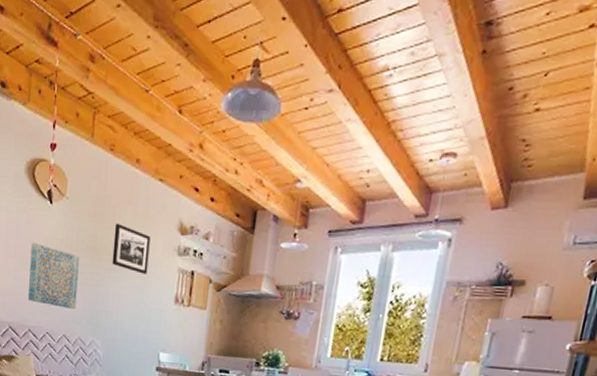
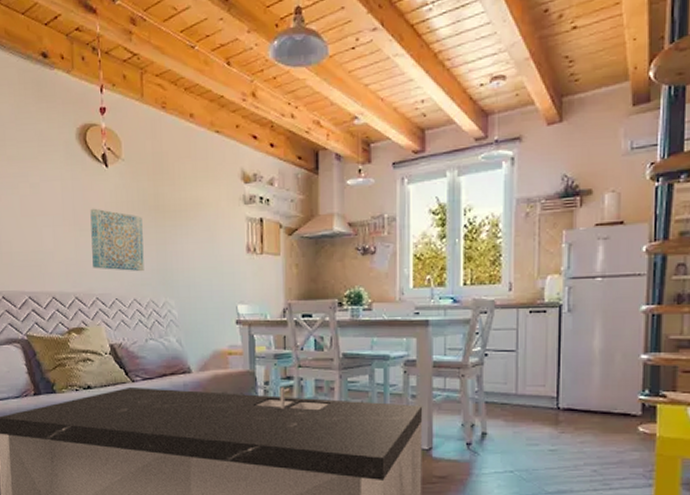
picture frame: present [112,223,151,274] -> none [175,178,215,227]

